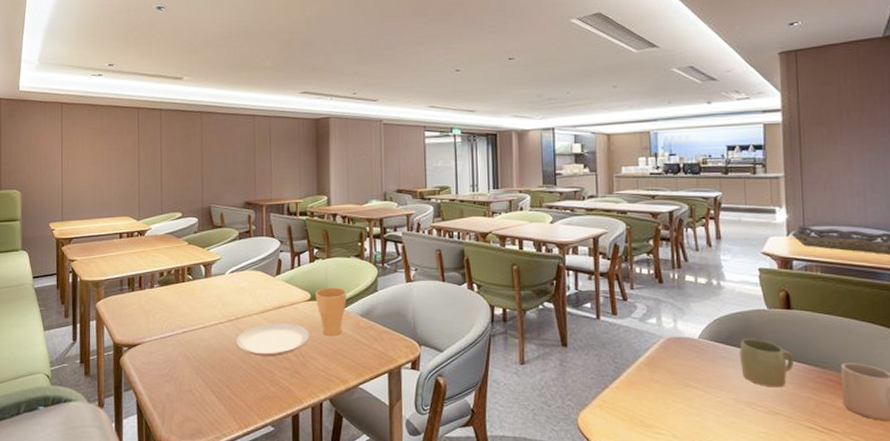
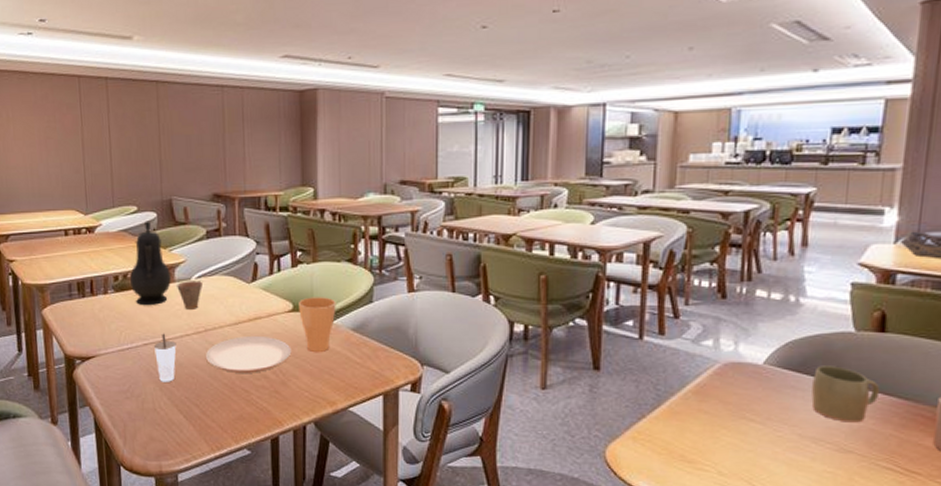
coffeepot: none [173,225,208,298] -> present [129,221,171,306]
cup: none [191,321,211,366] -> present [153,333,177,382]
cup: none [213,275,235,300] -> present [177,281,202,309]

